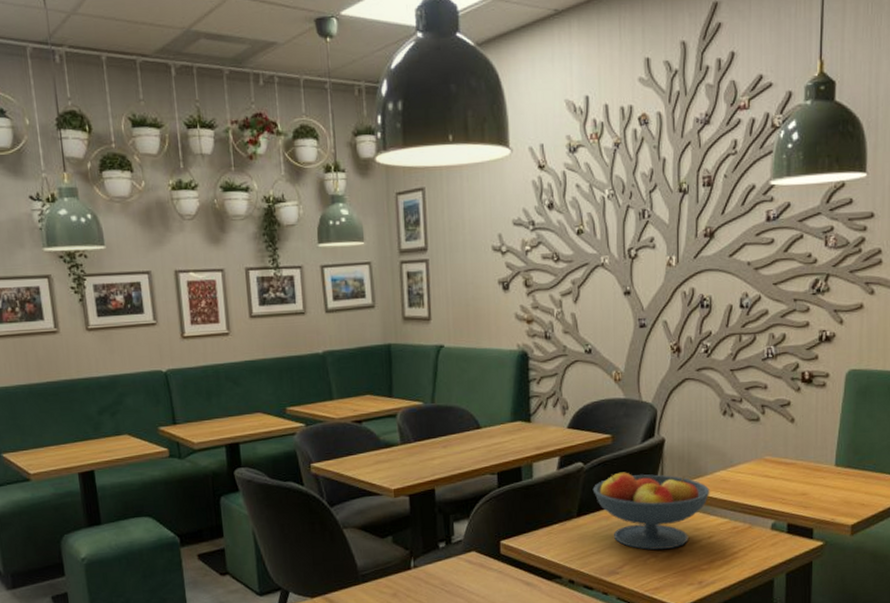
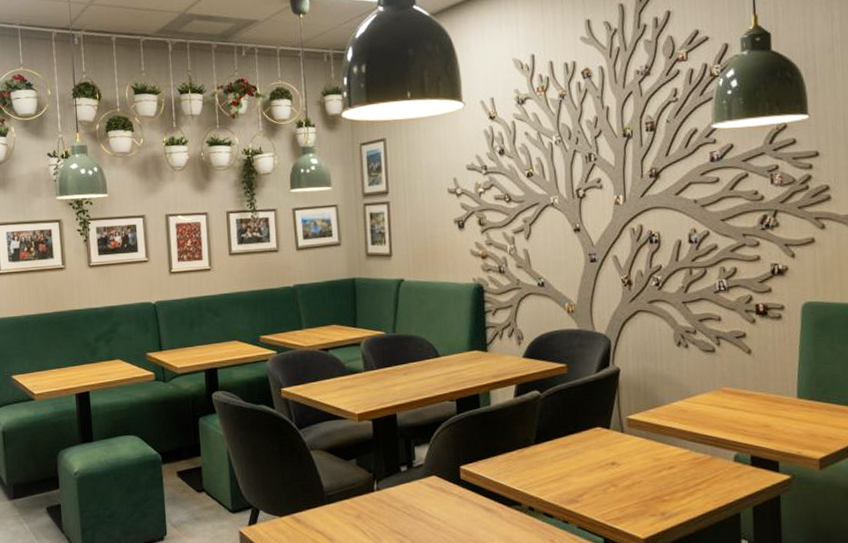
fruit bowl: present [592,472,710,550] -> none [549,401,668,480]

